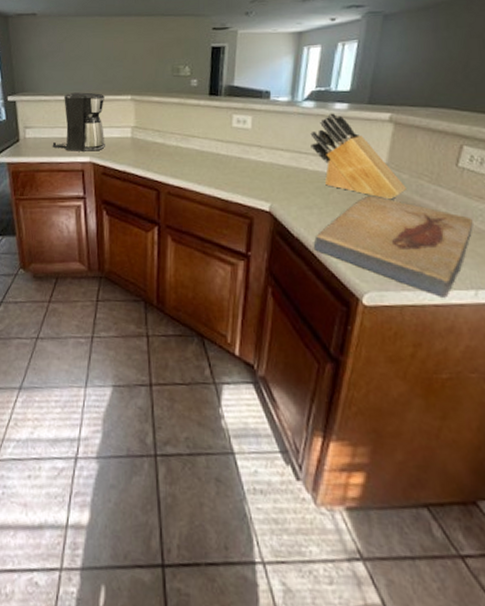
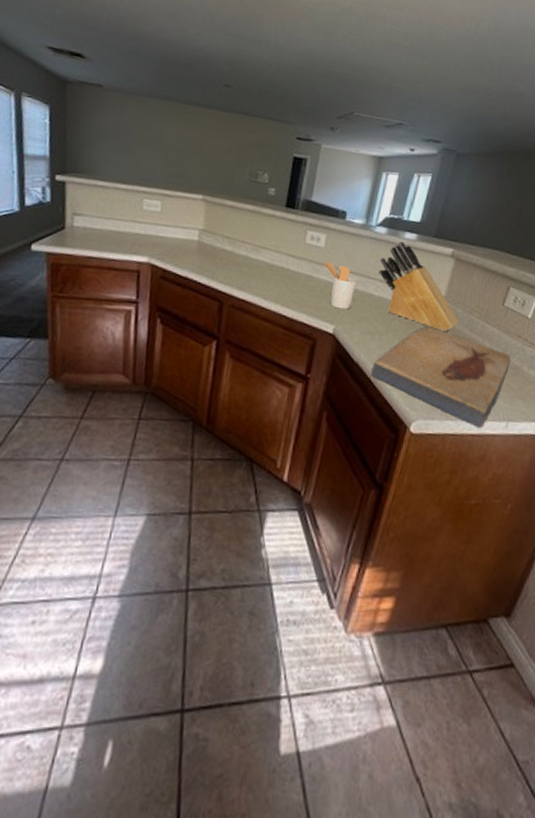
coffee maker: present [52,92,105,151] -> none [104,181,173,252]
utensil holder: none [253,141,289,187] -> present [324,261,358,310]

